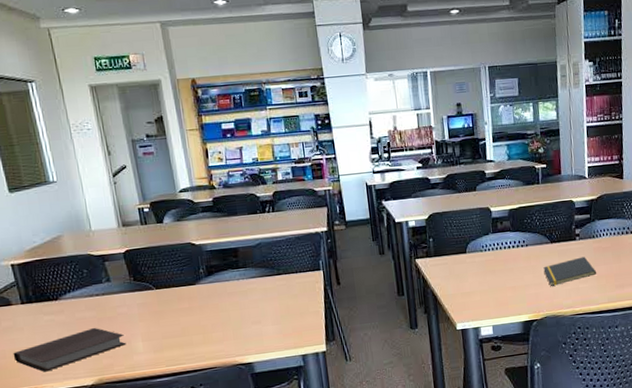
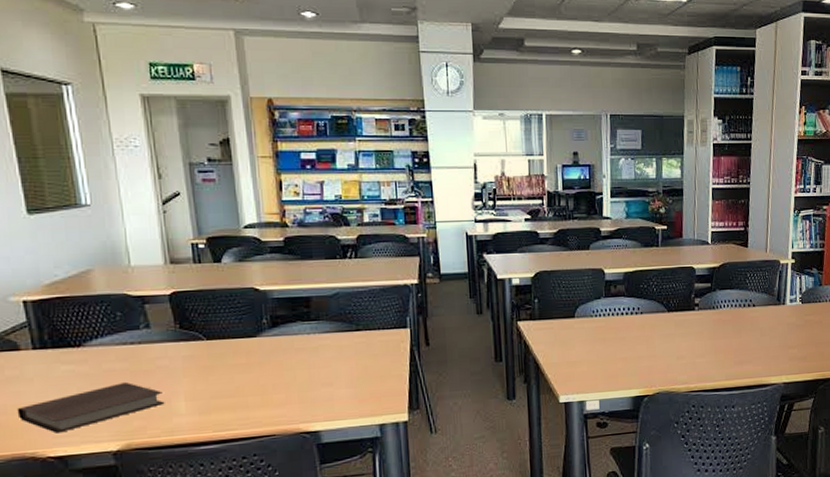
notepad: present [543,256,597,286] -> none [658,328,715,359]

